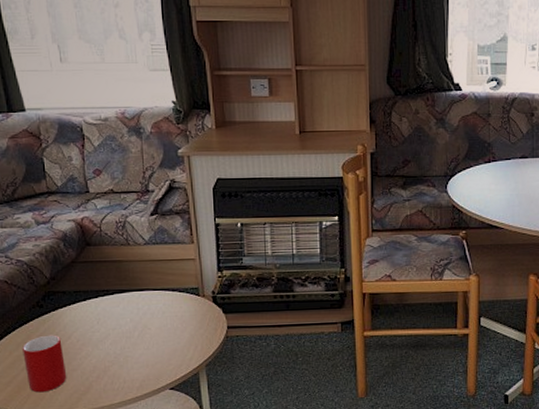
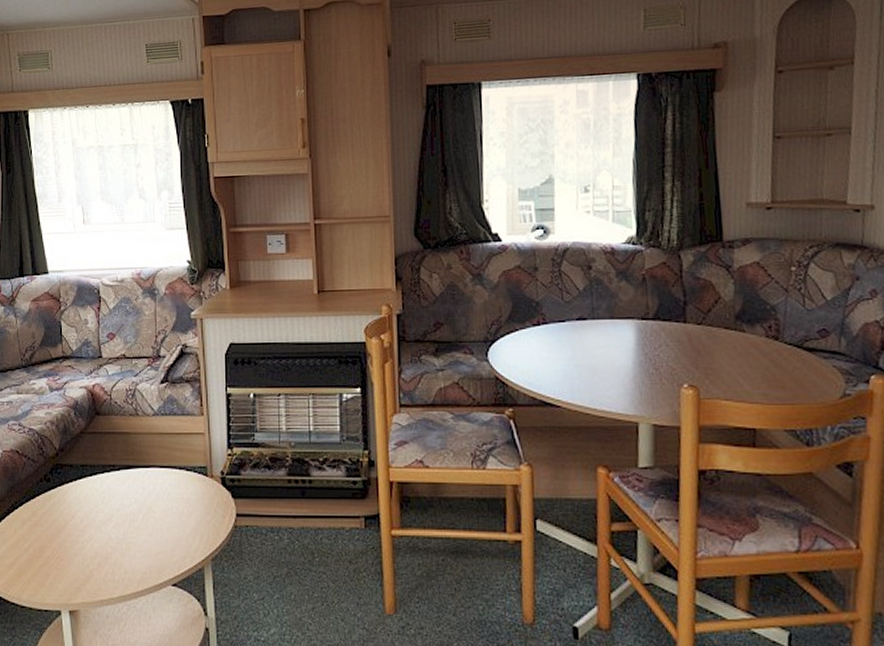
cup: present [22,335,67,393] -> none [27,513,68,579]

